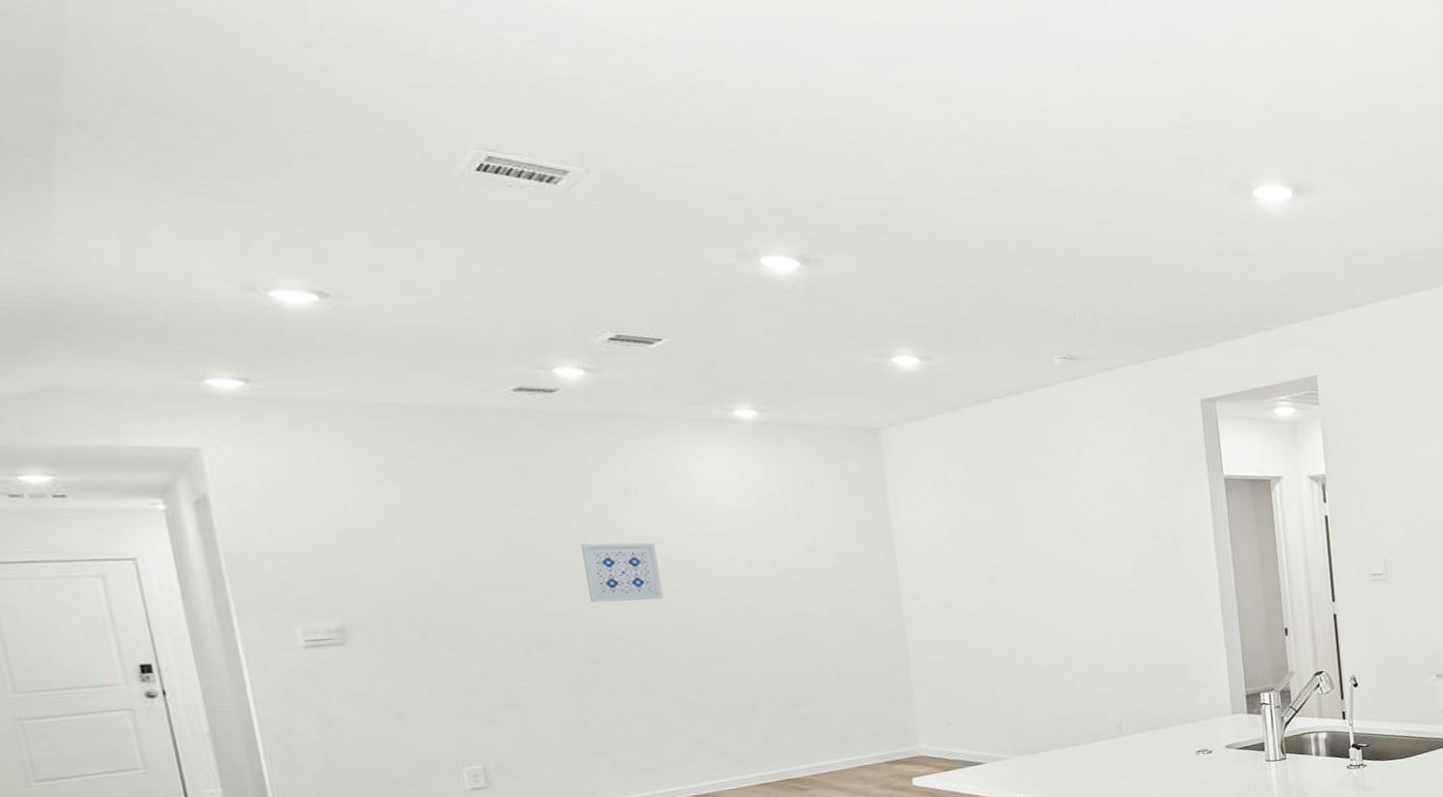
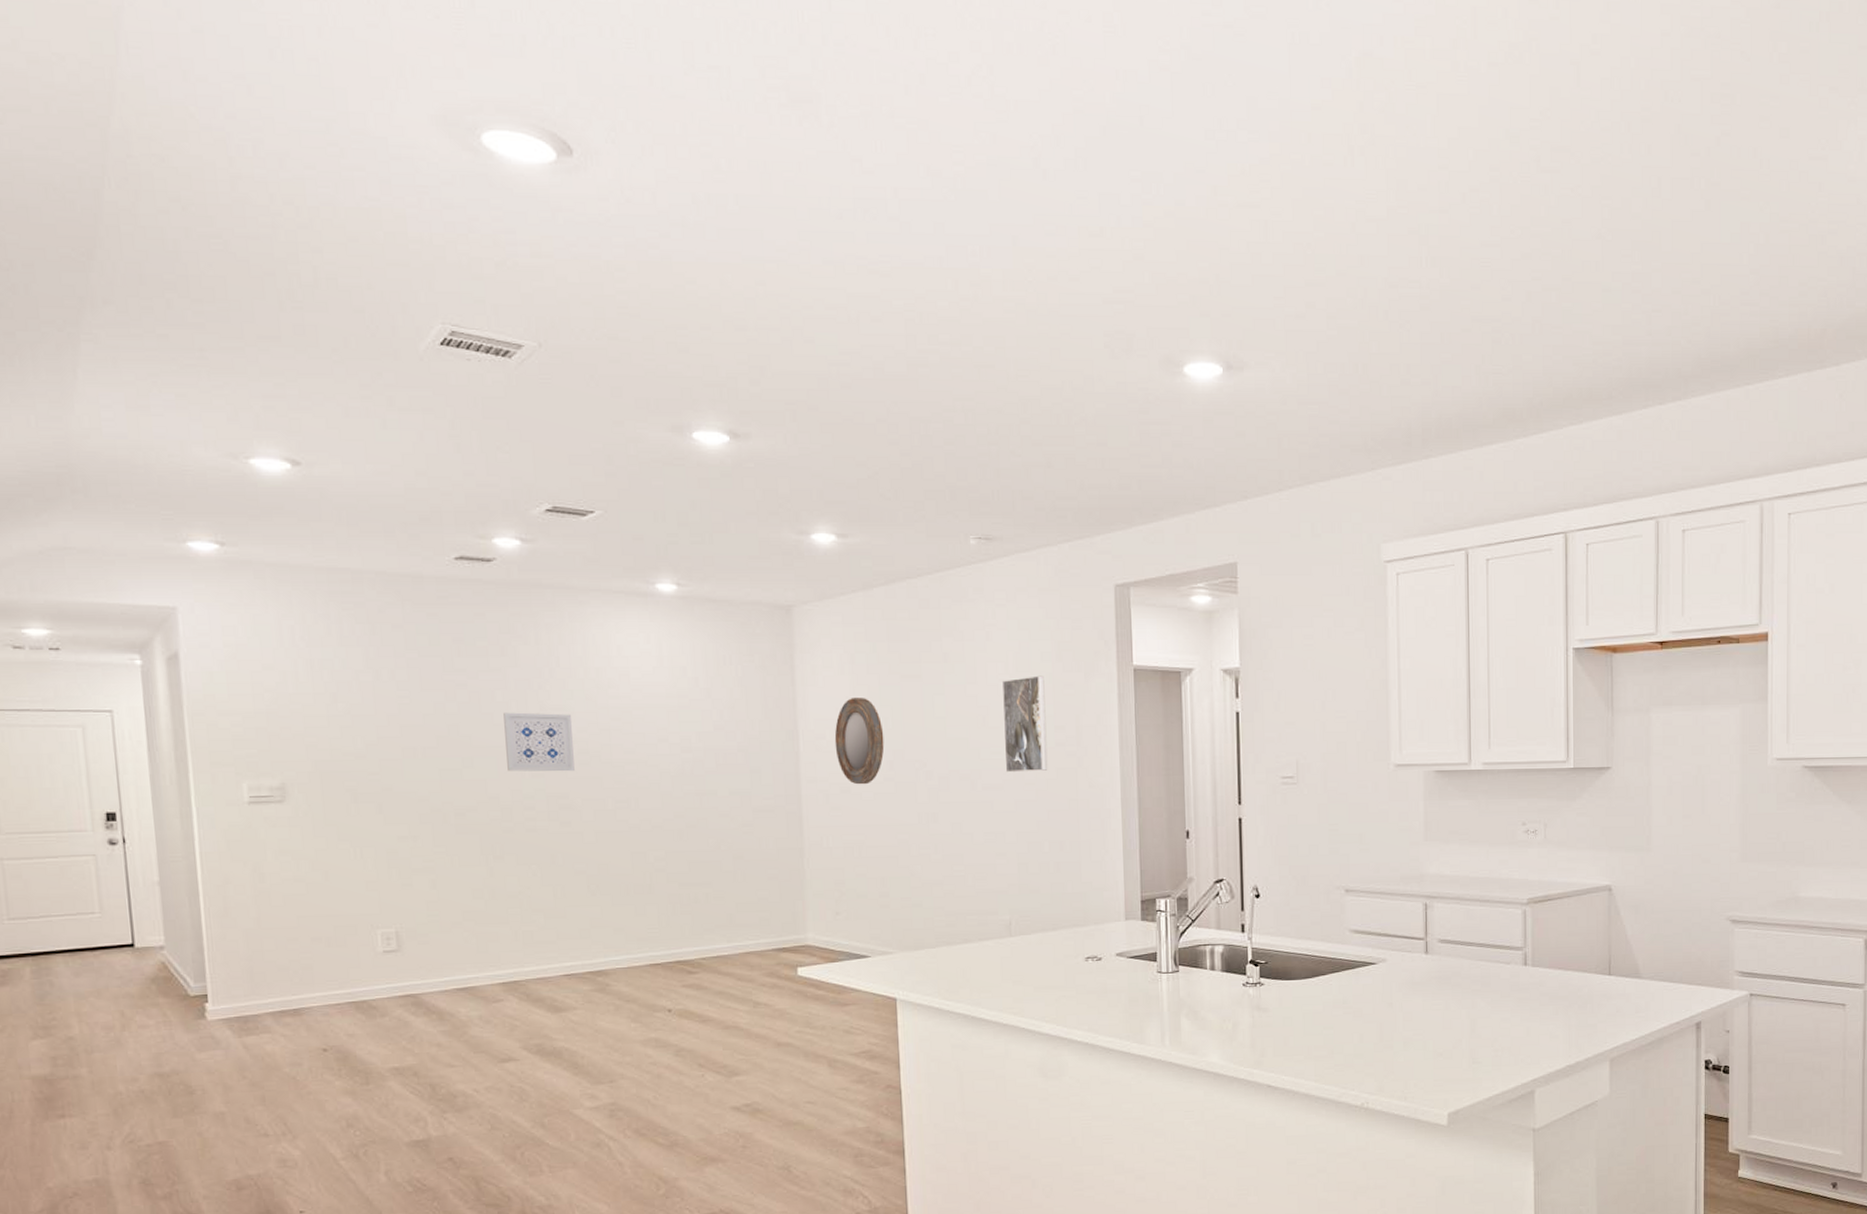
home mirror: none [932,515,984,600] -> present [834,698,885,785]
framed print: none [1096,488,1148,582] -> present [1001,675,1048,773]

